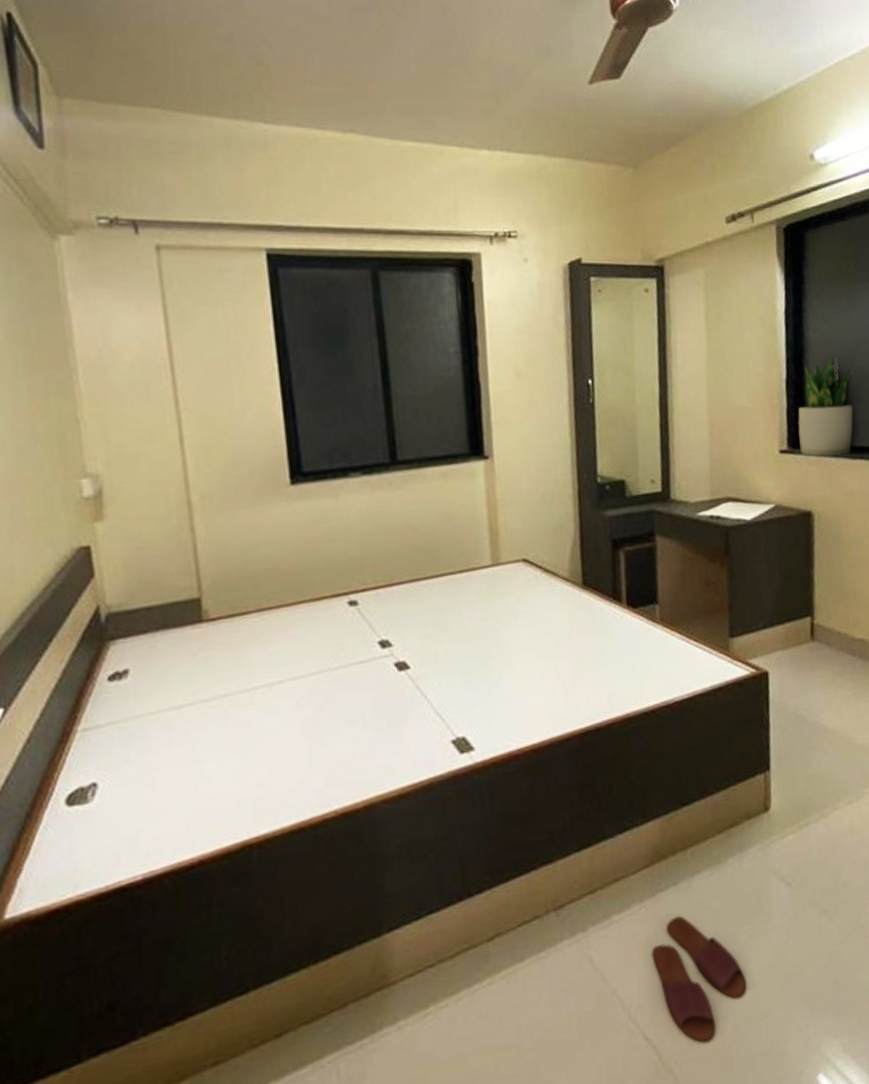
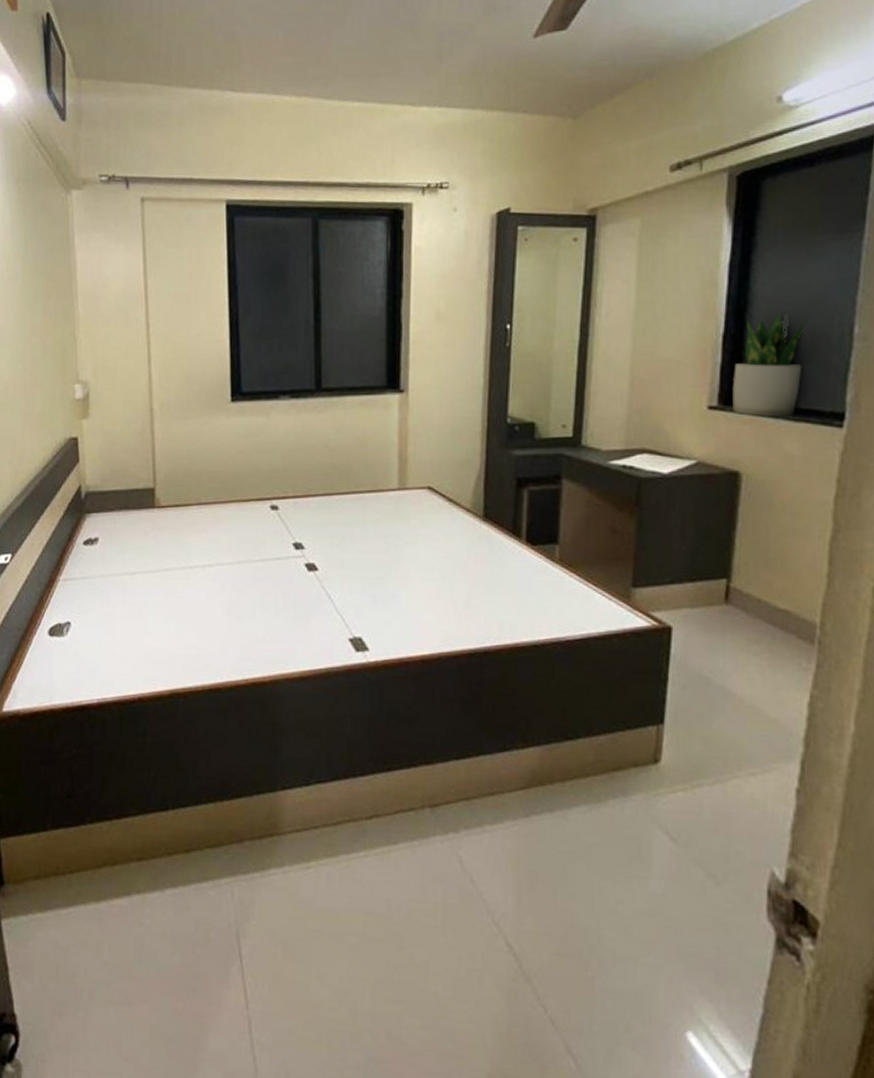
slippers: present [651,915,747,1043] -> none [520,841,617,966]

